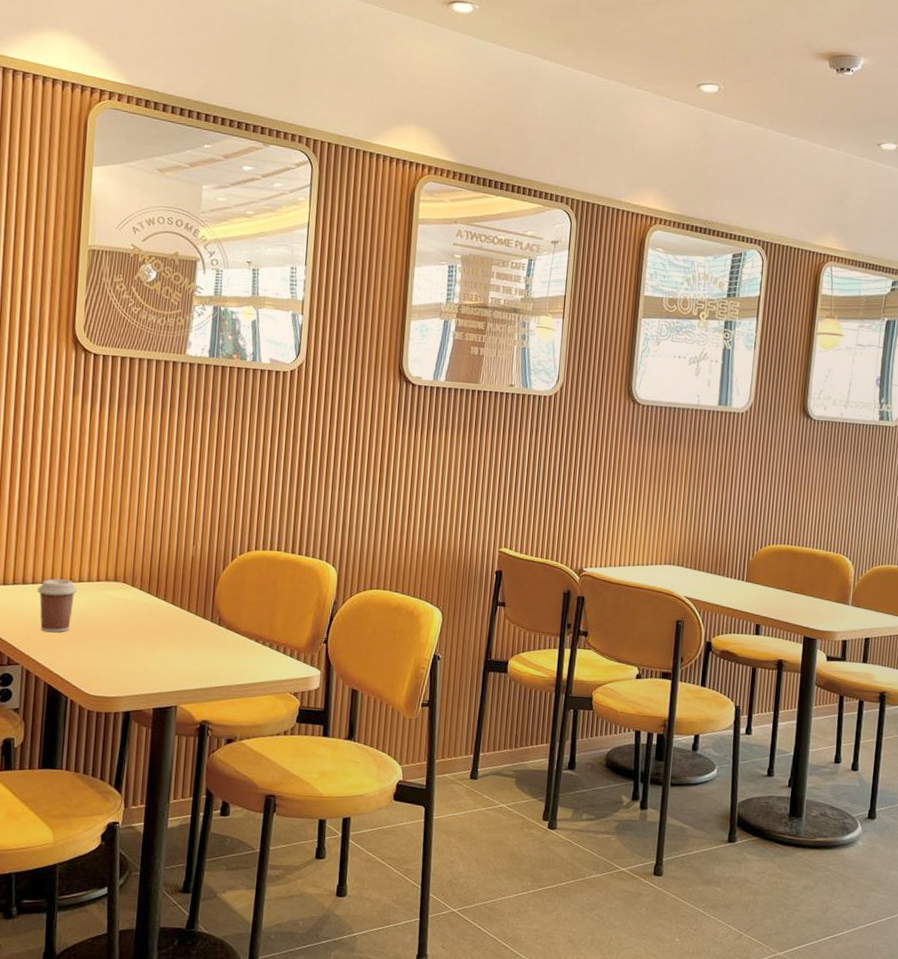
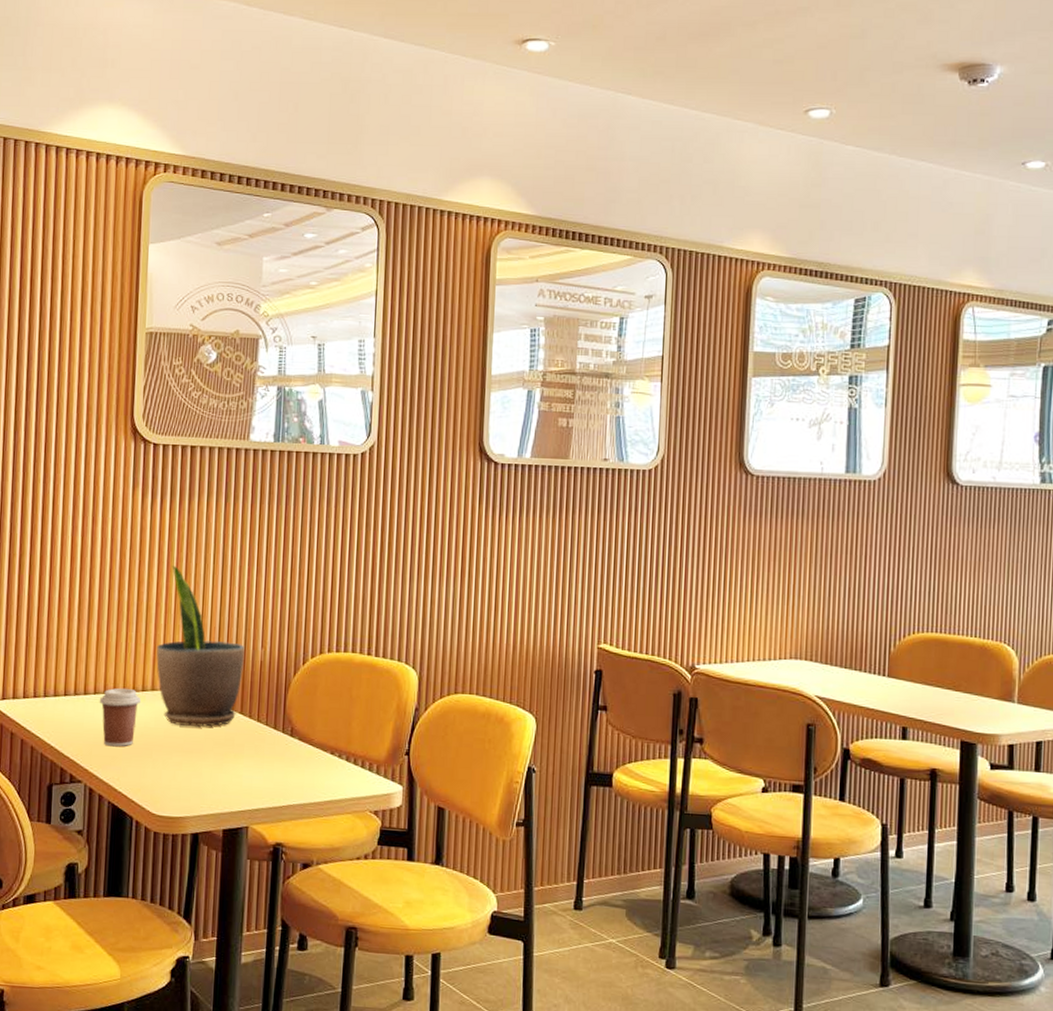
potted plant: none [93,467,177,616] -> present [156,565,245,728]

